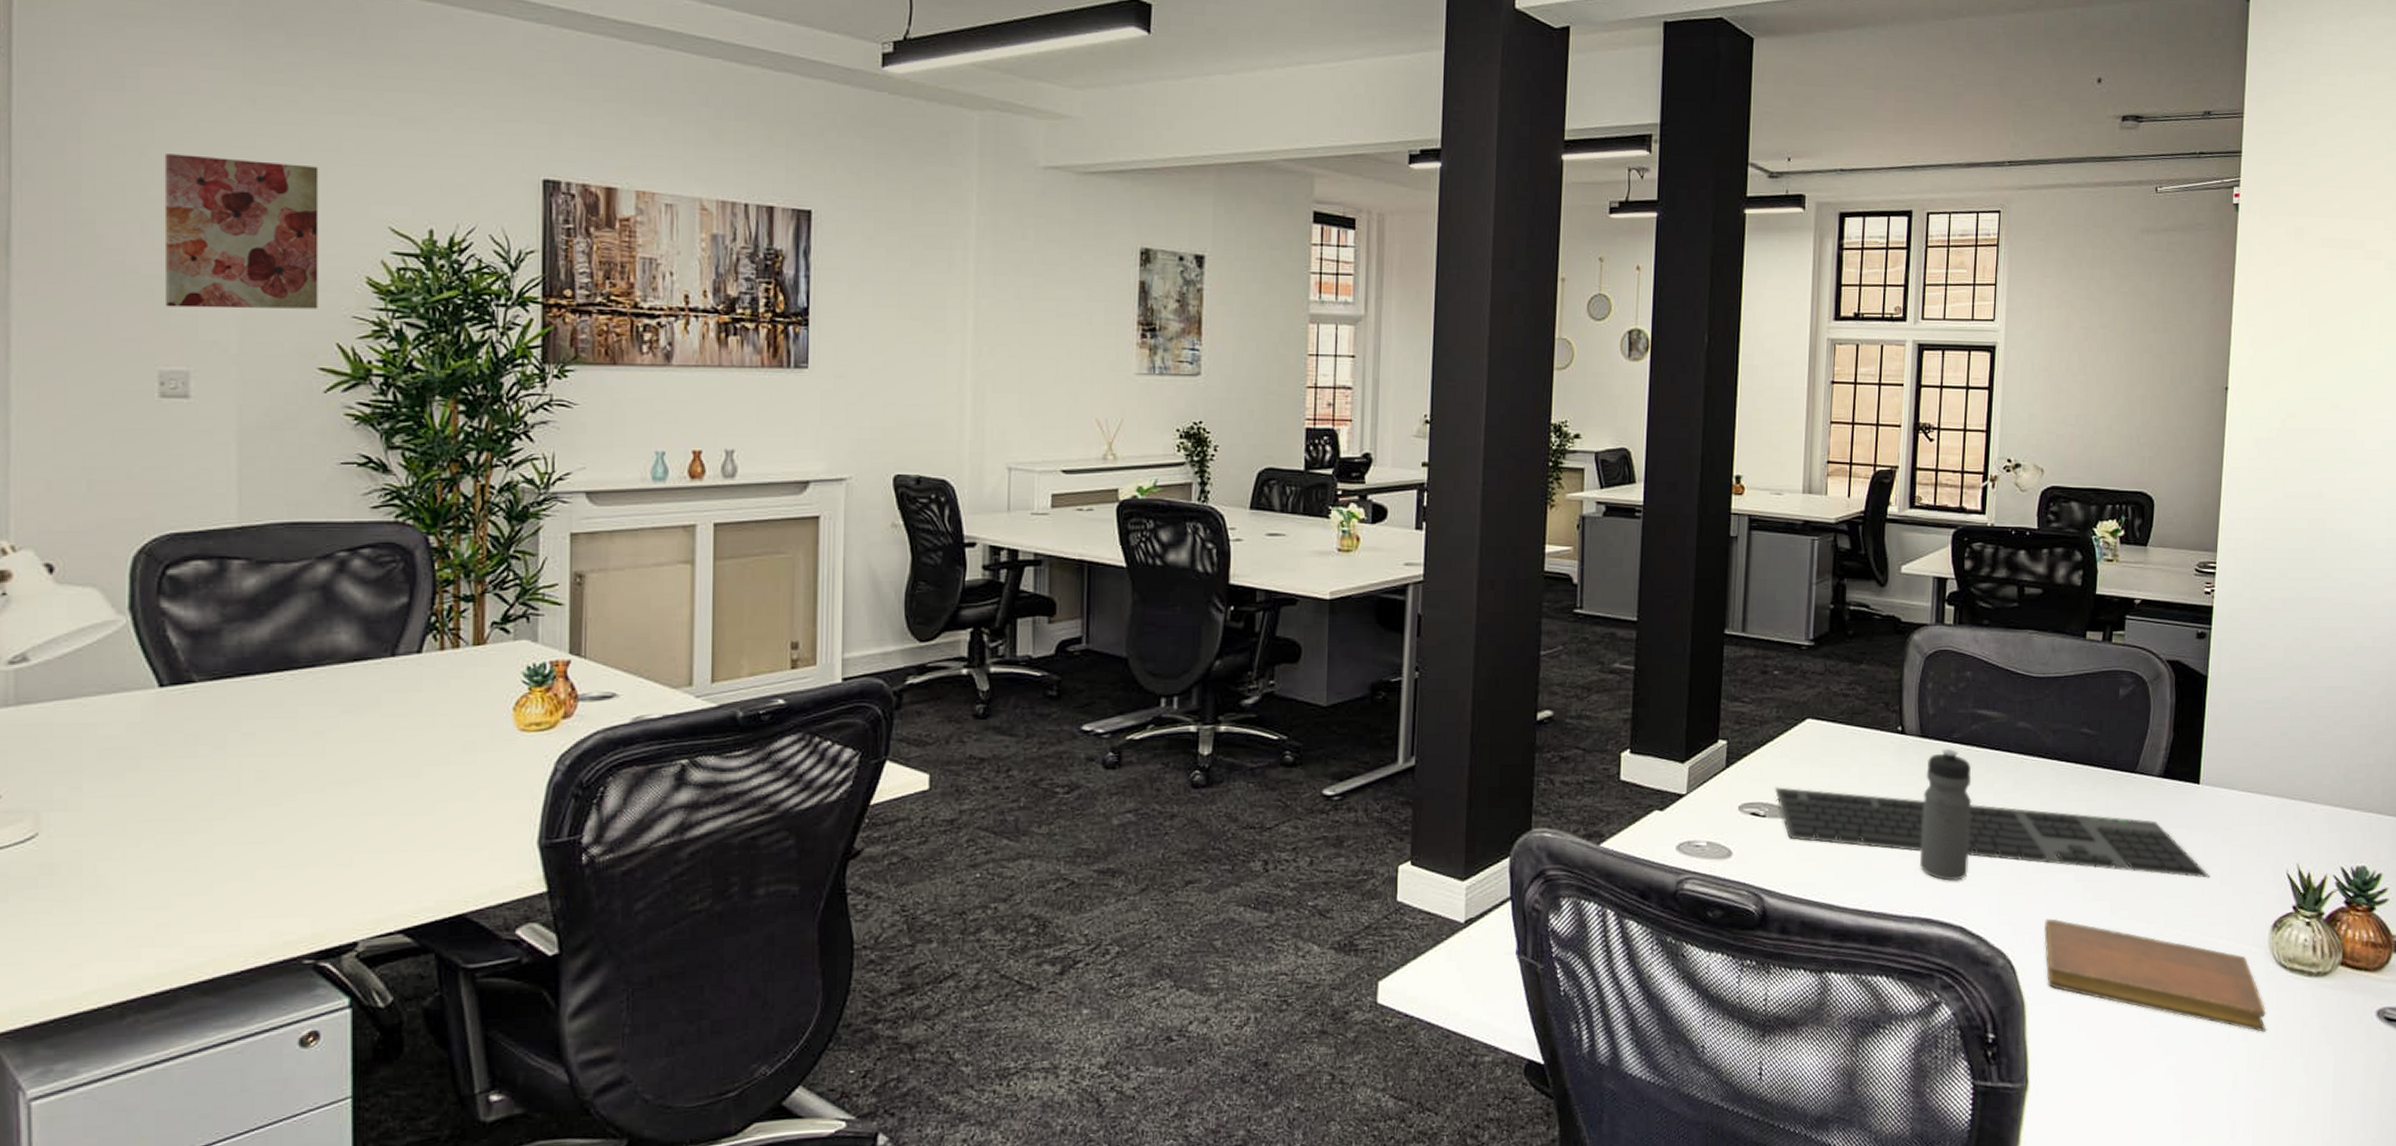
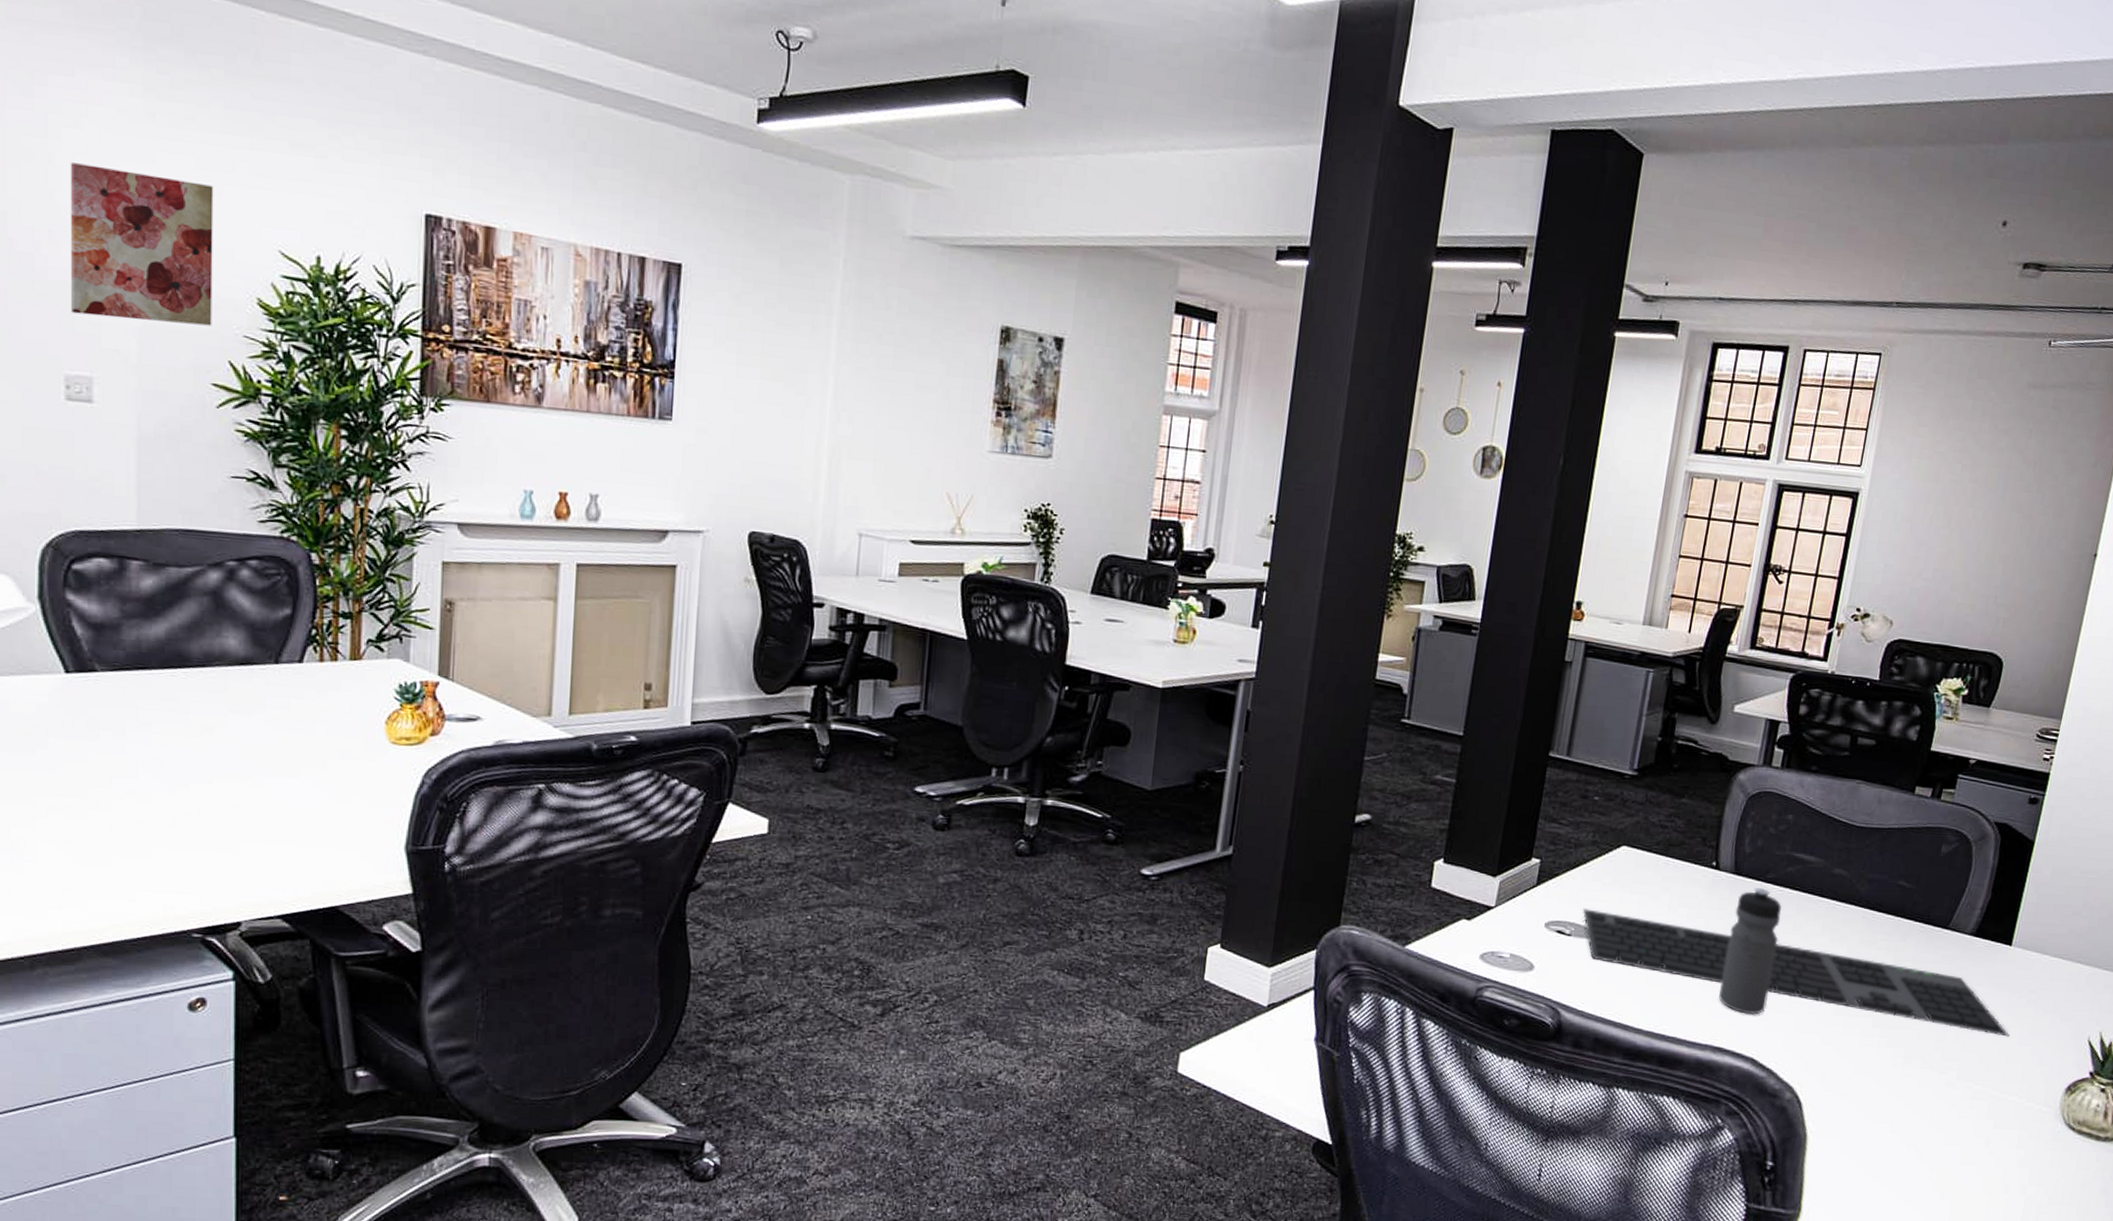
notebook: present [2044,918,2266,1032] -> none [1831,1059,2048,1188]

